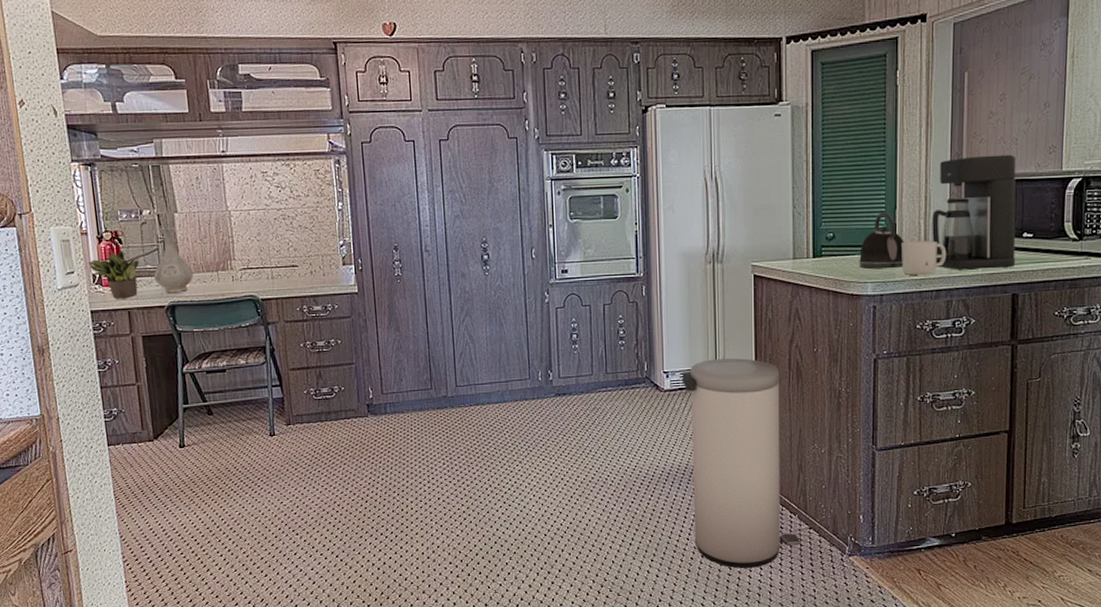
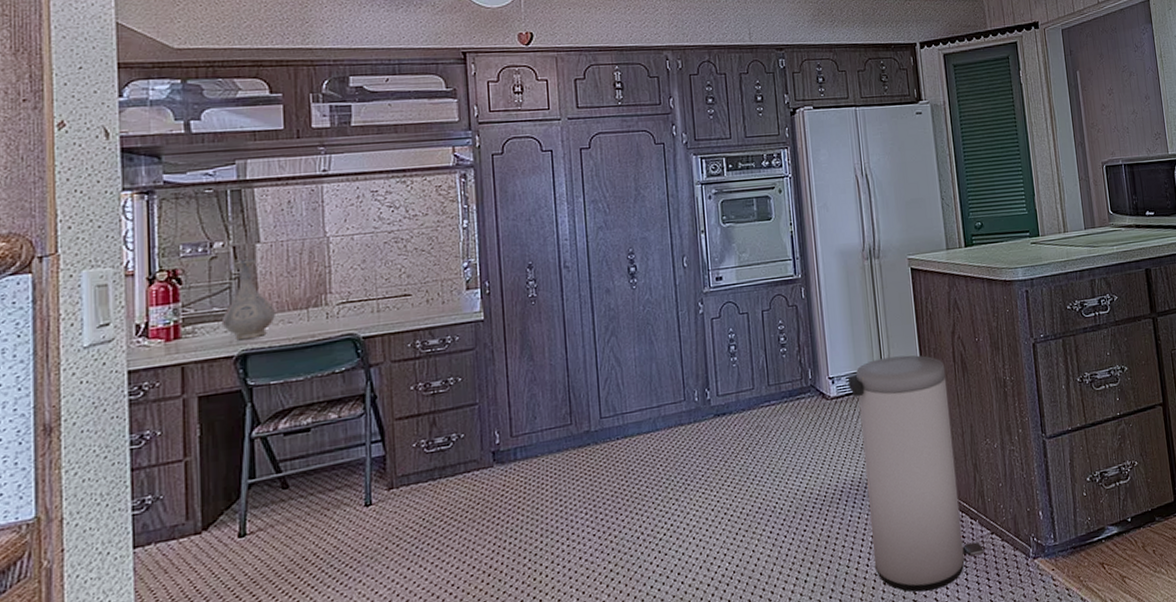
potted plant: present [88,249,141,299] -> none [131,292,206,353]
kettle: present [858,212,905,269] -> none [1006,199,1047,255]
mug: present [900,240,947,276] -> none [1042,223,1085,258]
coffee maker: present [932,154,1016,272] -> none [1066,141,1144,251]

